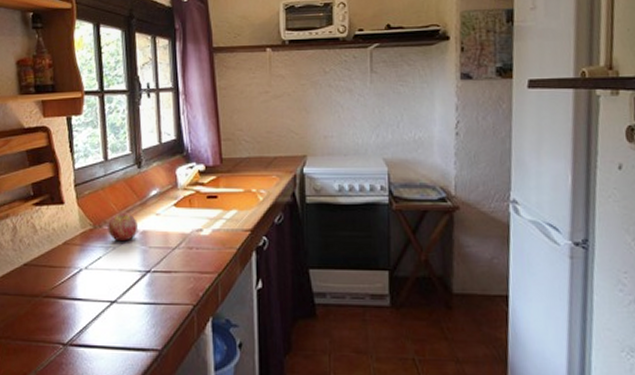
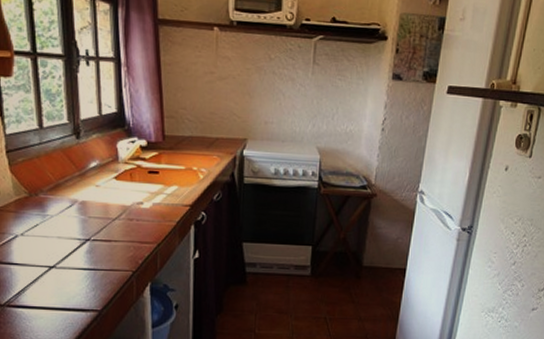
apple: present [108,212,137,242] -> none [44,182,76,211]

